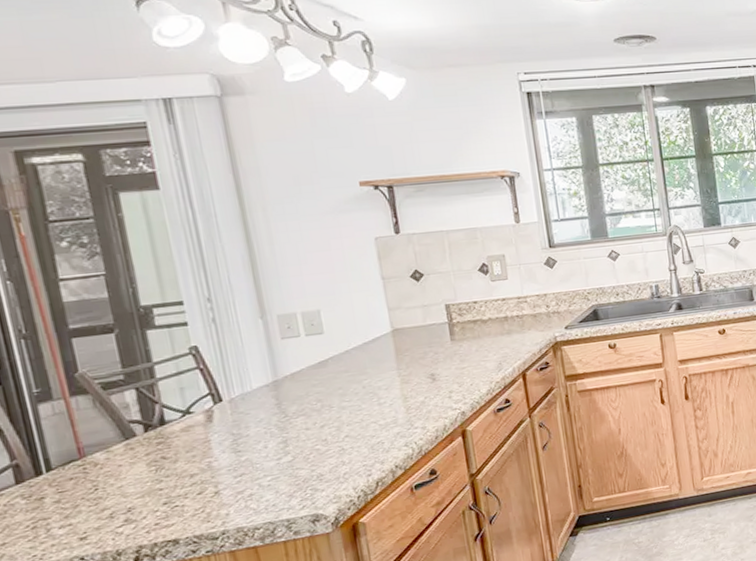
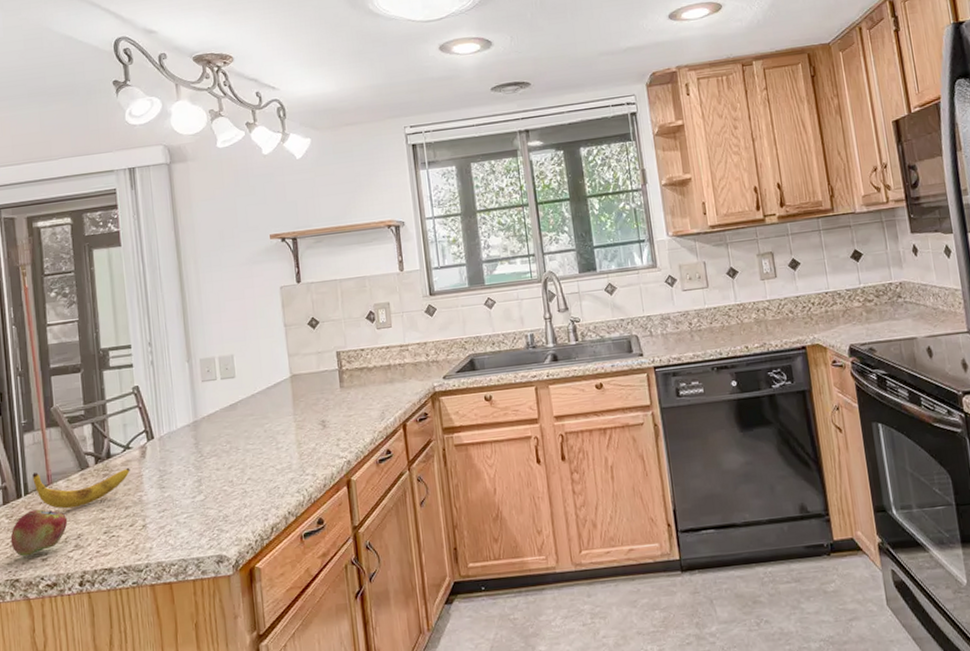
fruit: none [31,485,112,538] -> present [10,509,68,557]
banana: none [56,433,193,483] -> present [32,467,130,509]

